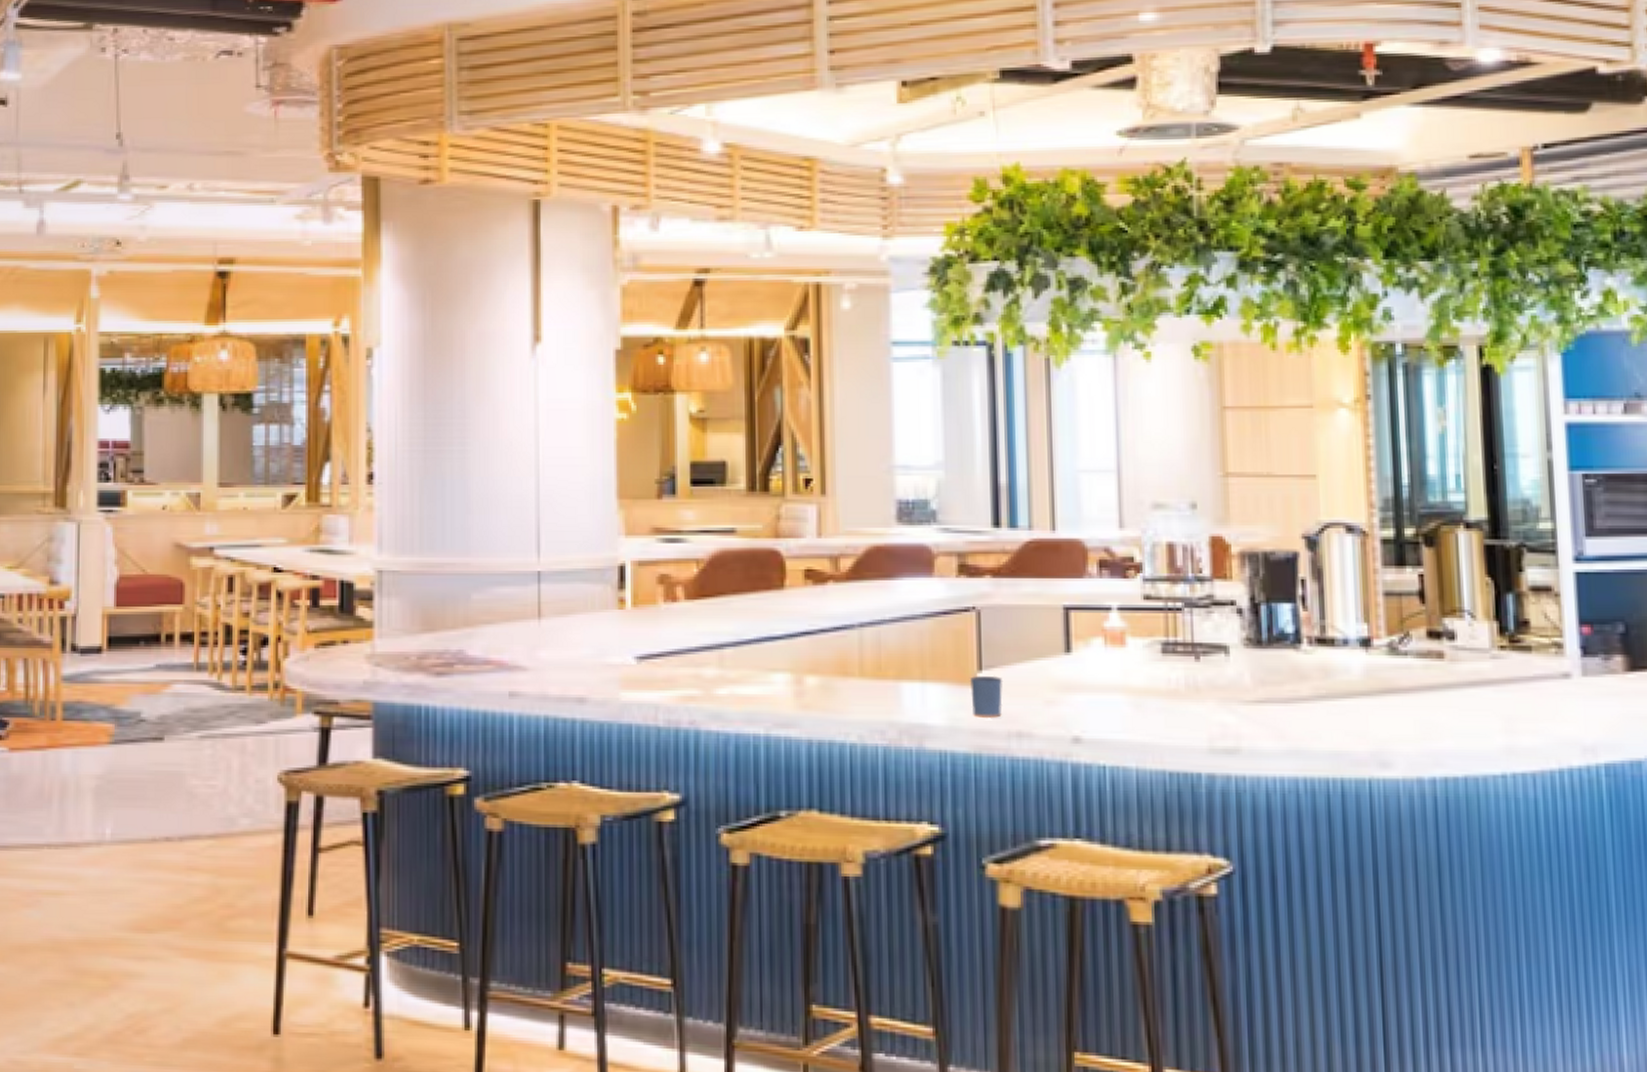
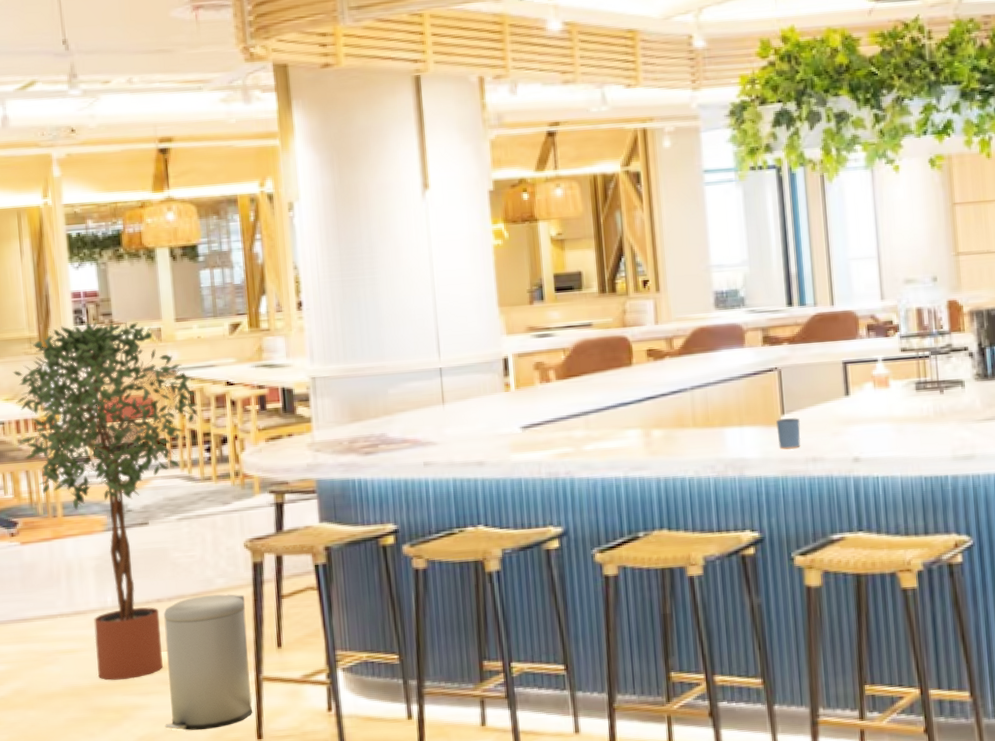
potted tree: none [14,478,238,937] -> present [12,320,200,680]
pedal bin: none [160,839,273,1014] -> present [164,594,252,730]

